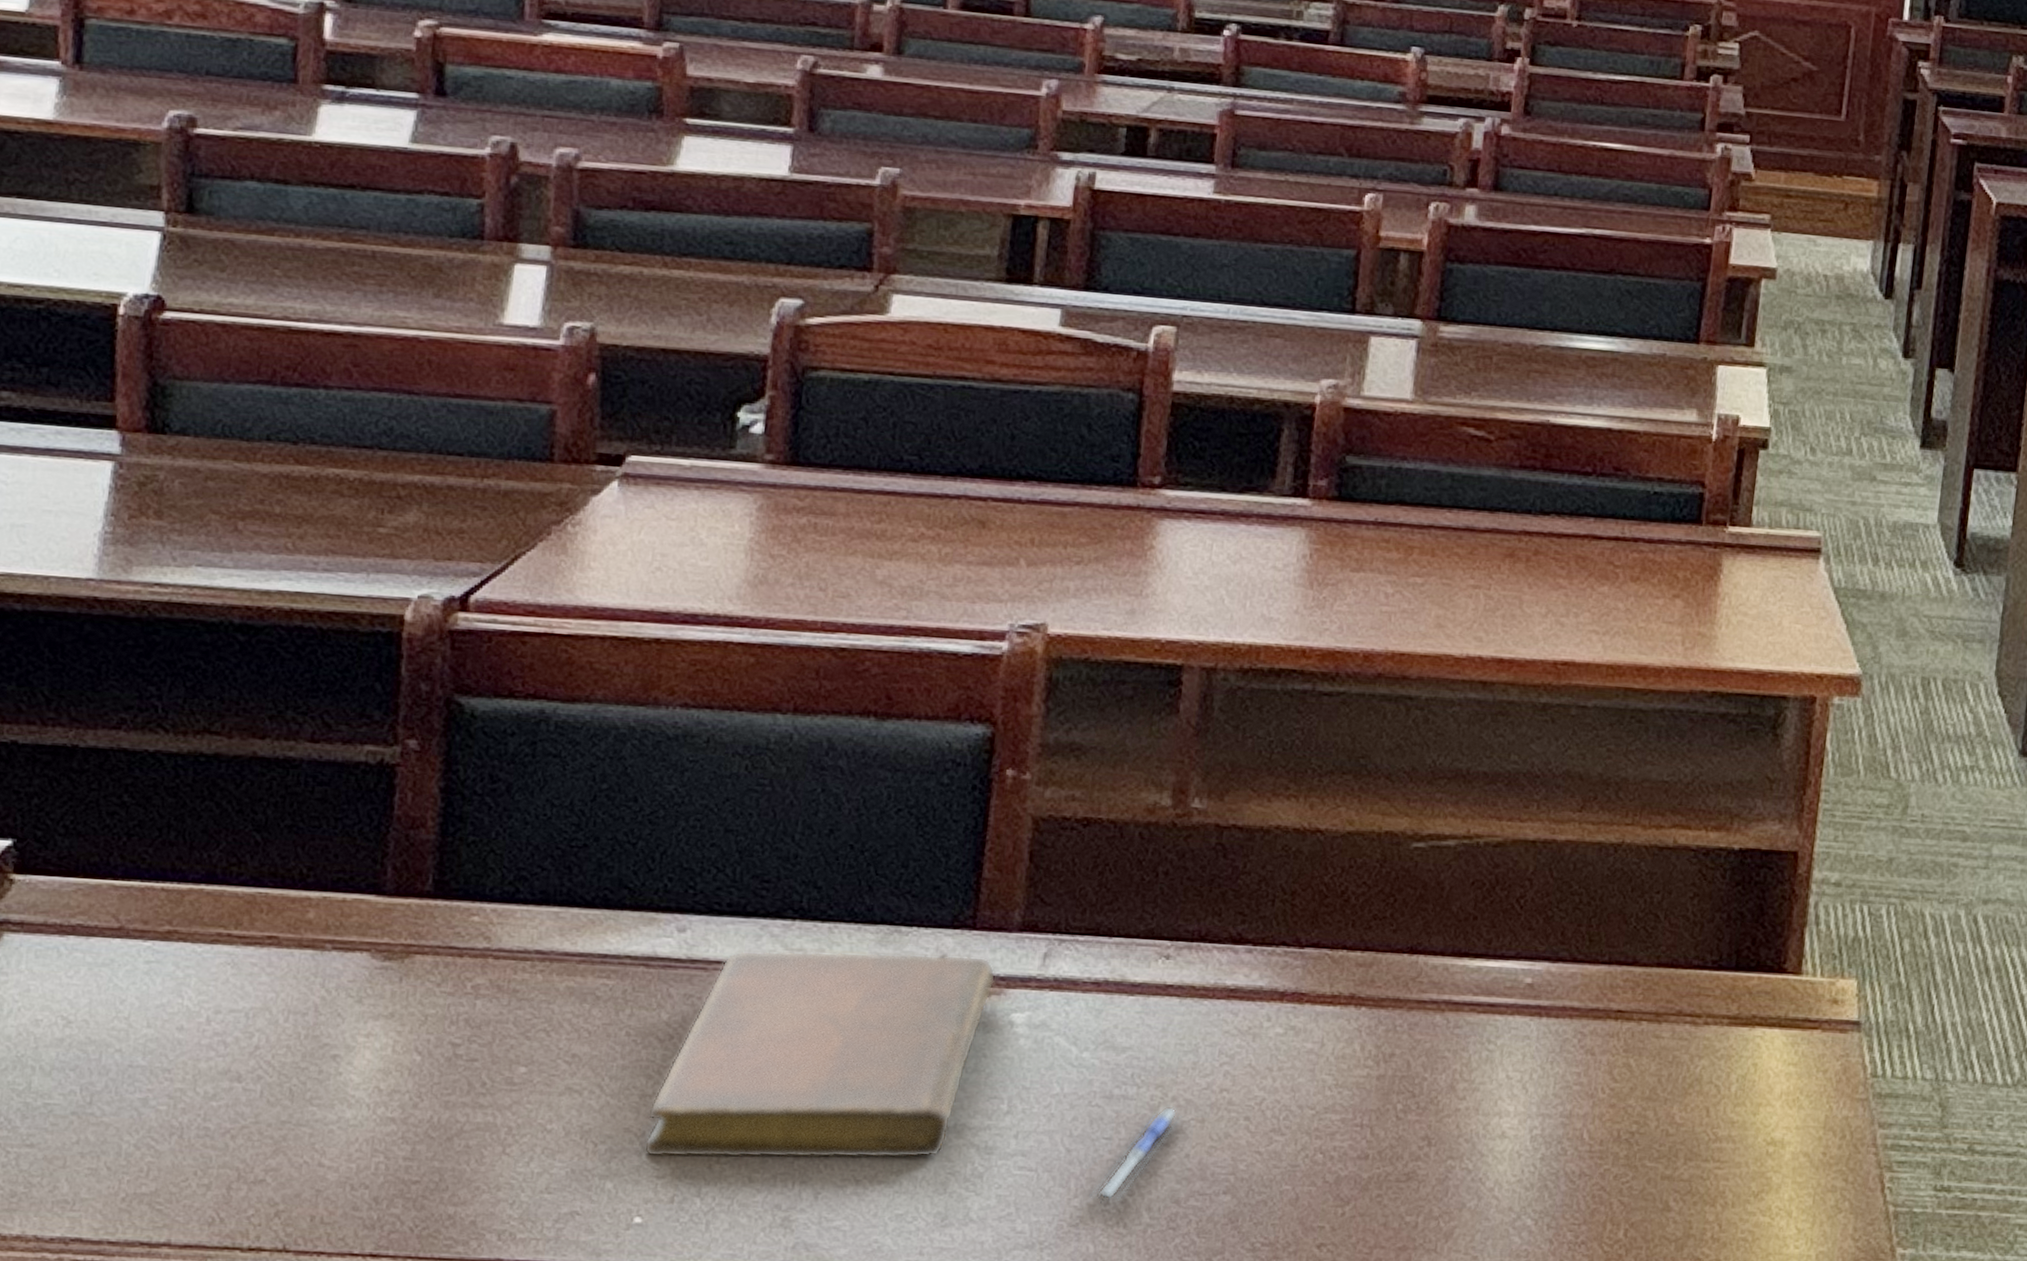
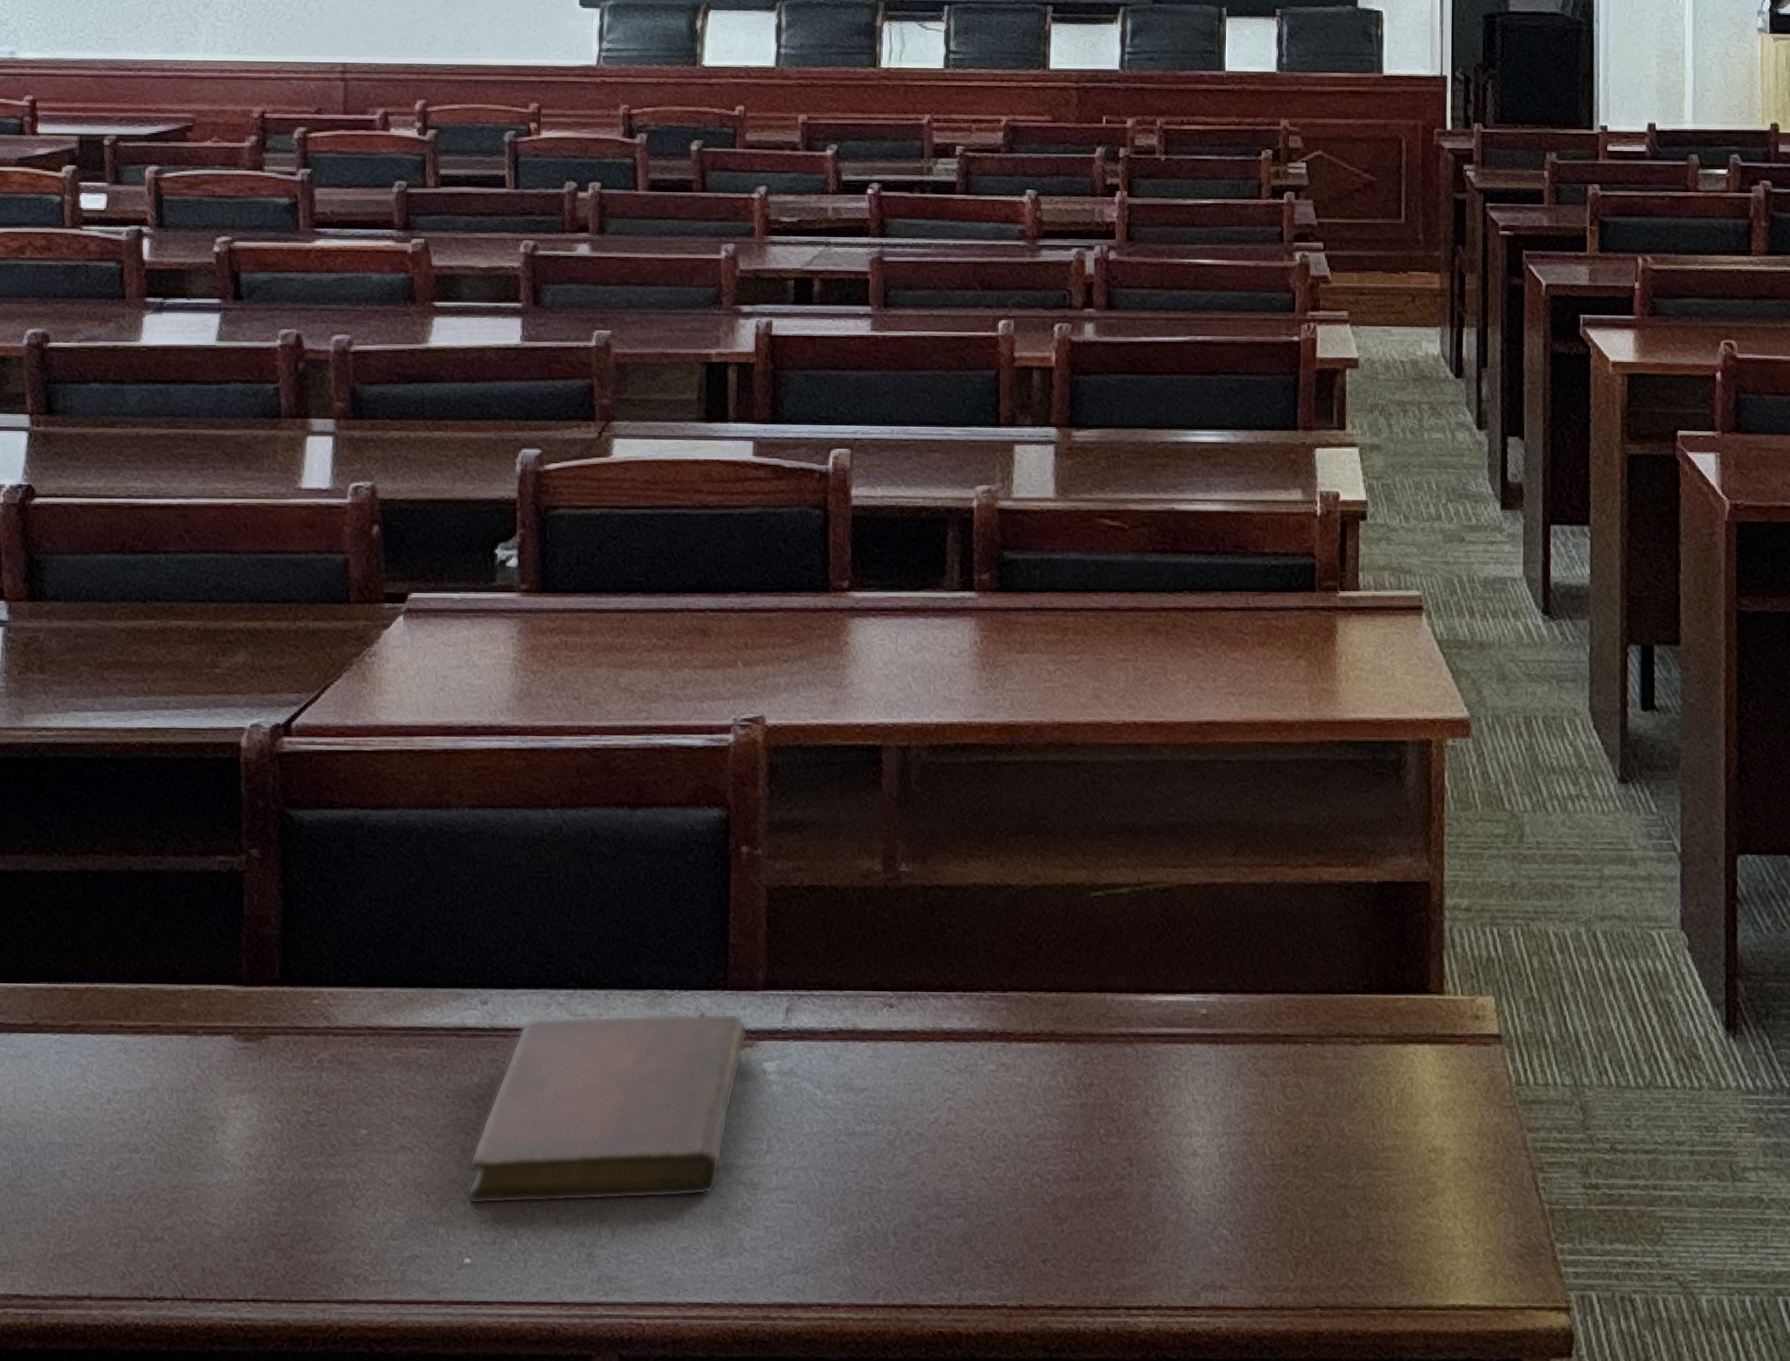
pen: present [1088,1106,1183,1203] -> none [842,1140,916,1230]

